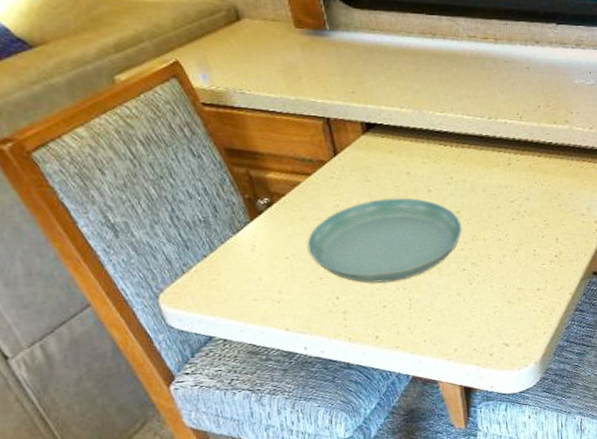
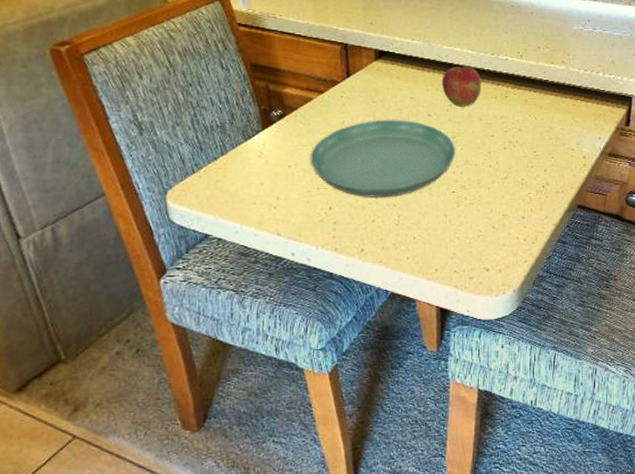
fruit: none [438,133,482,179] -> present [441,66,482,107]

